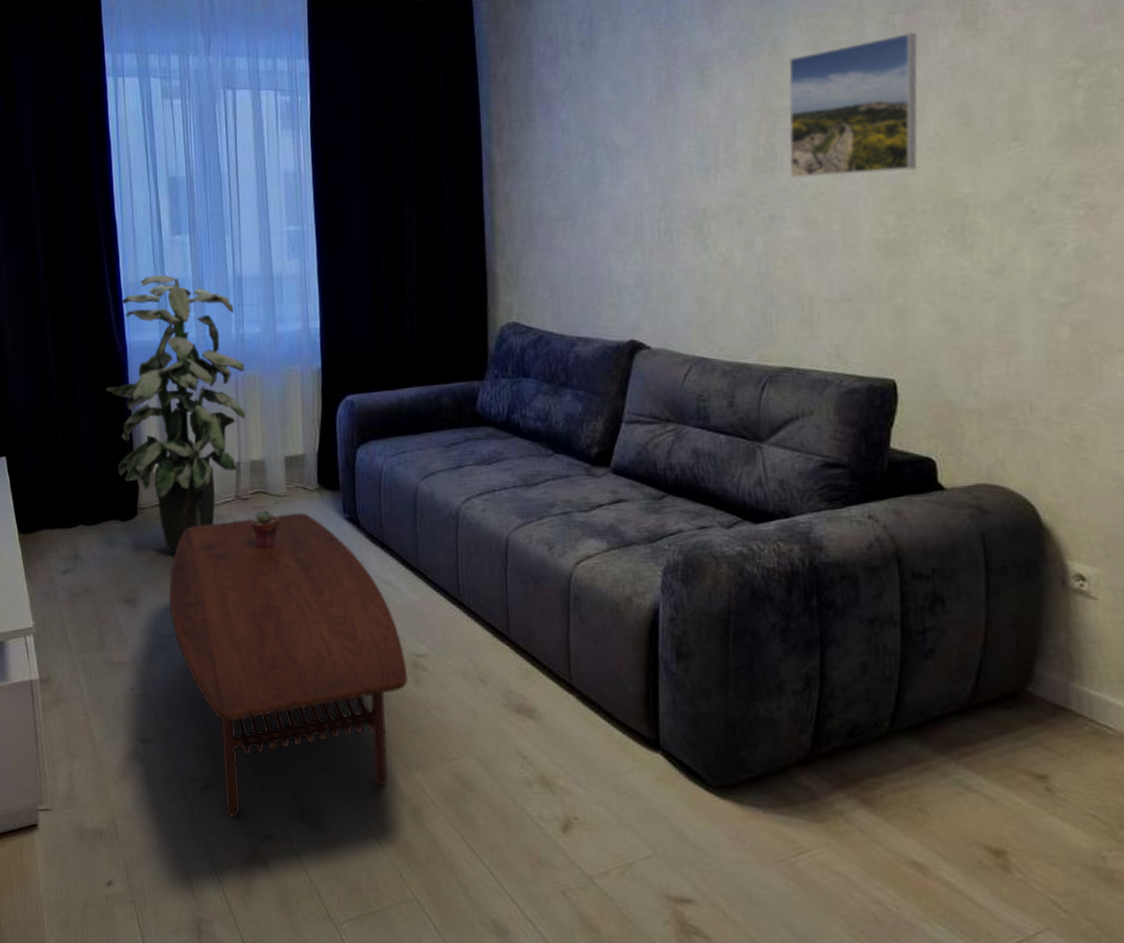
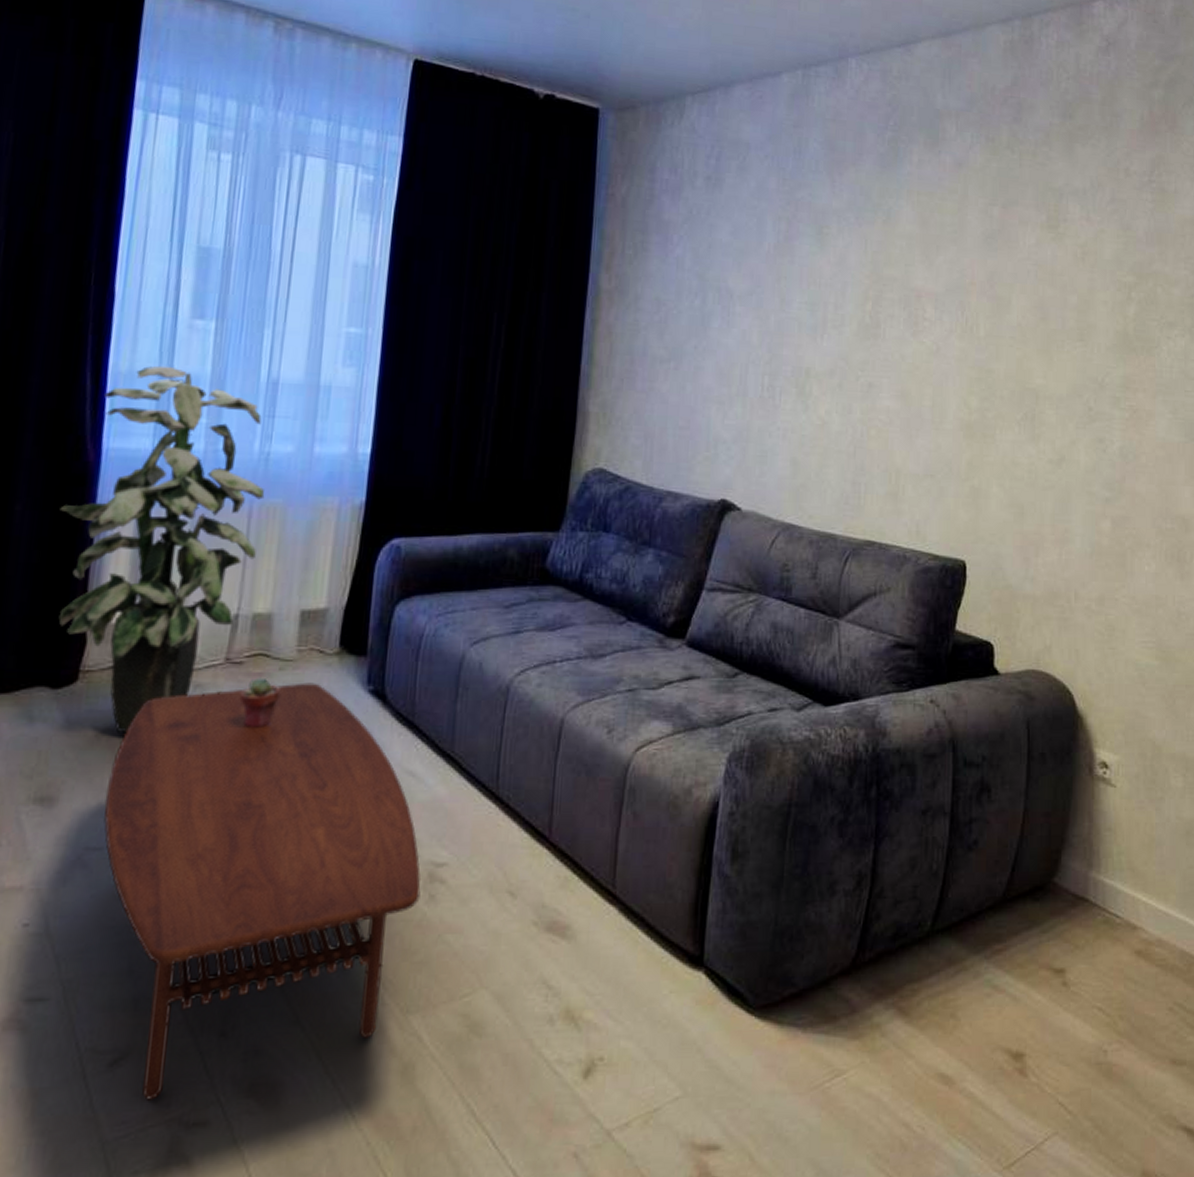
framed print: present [788,32,918,178] -> none [890,225,1009,356]

